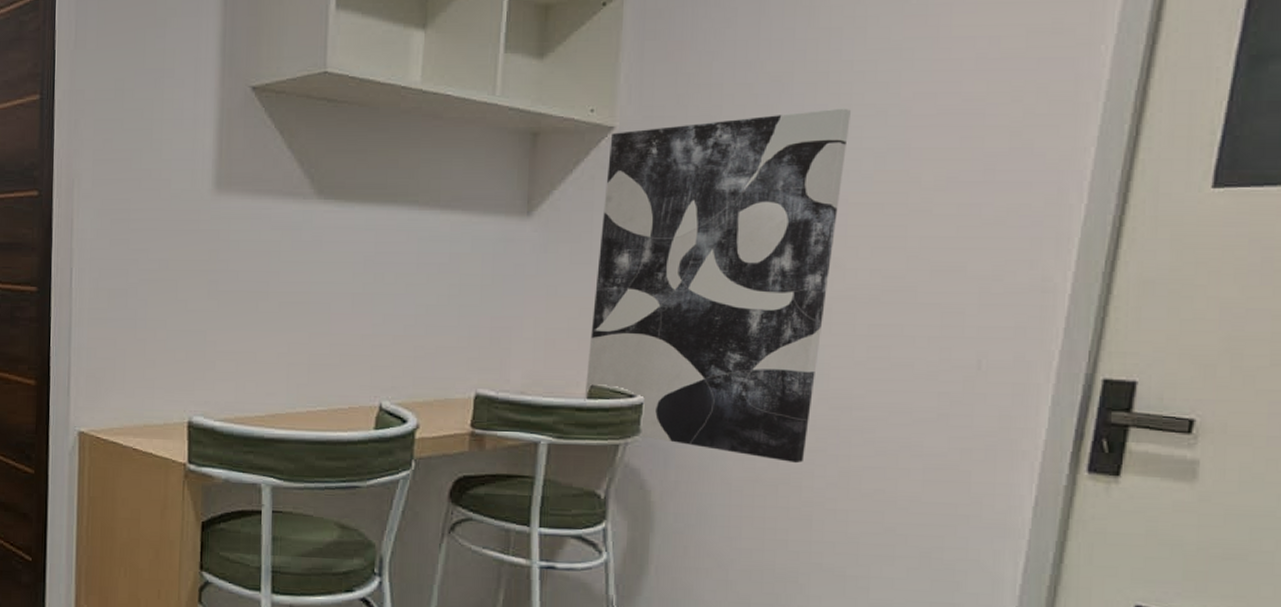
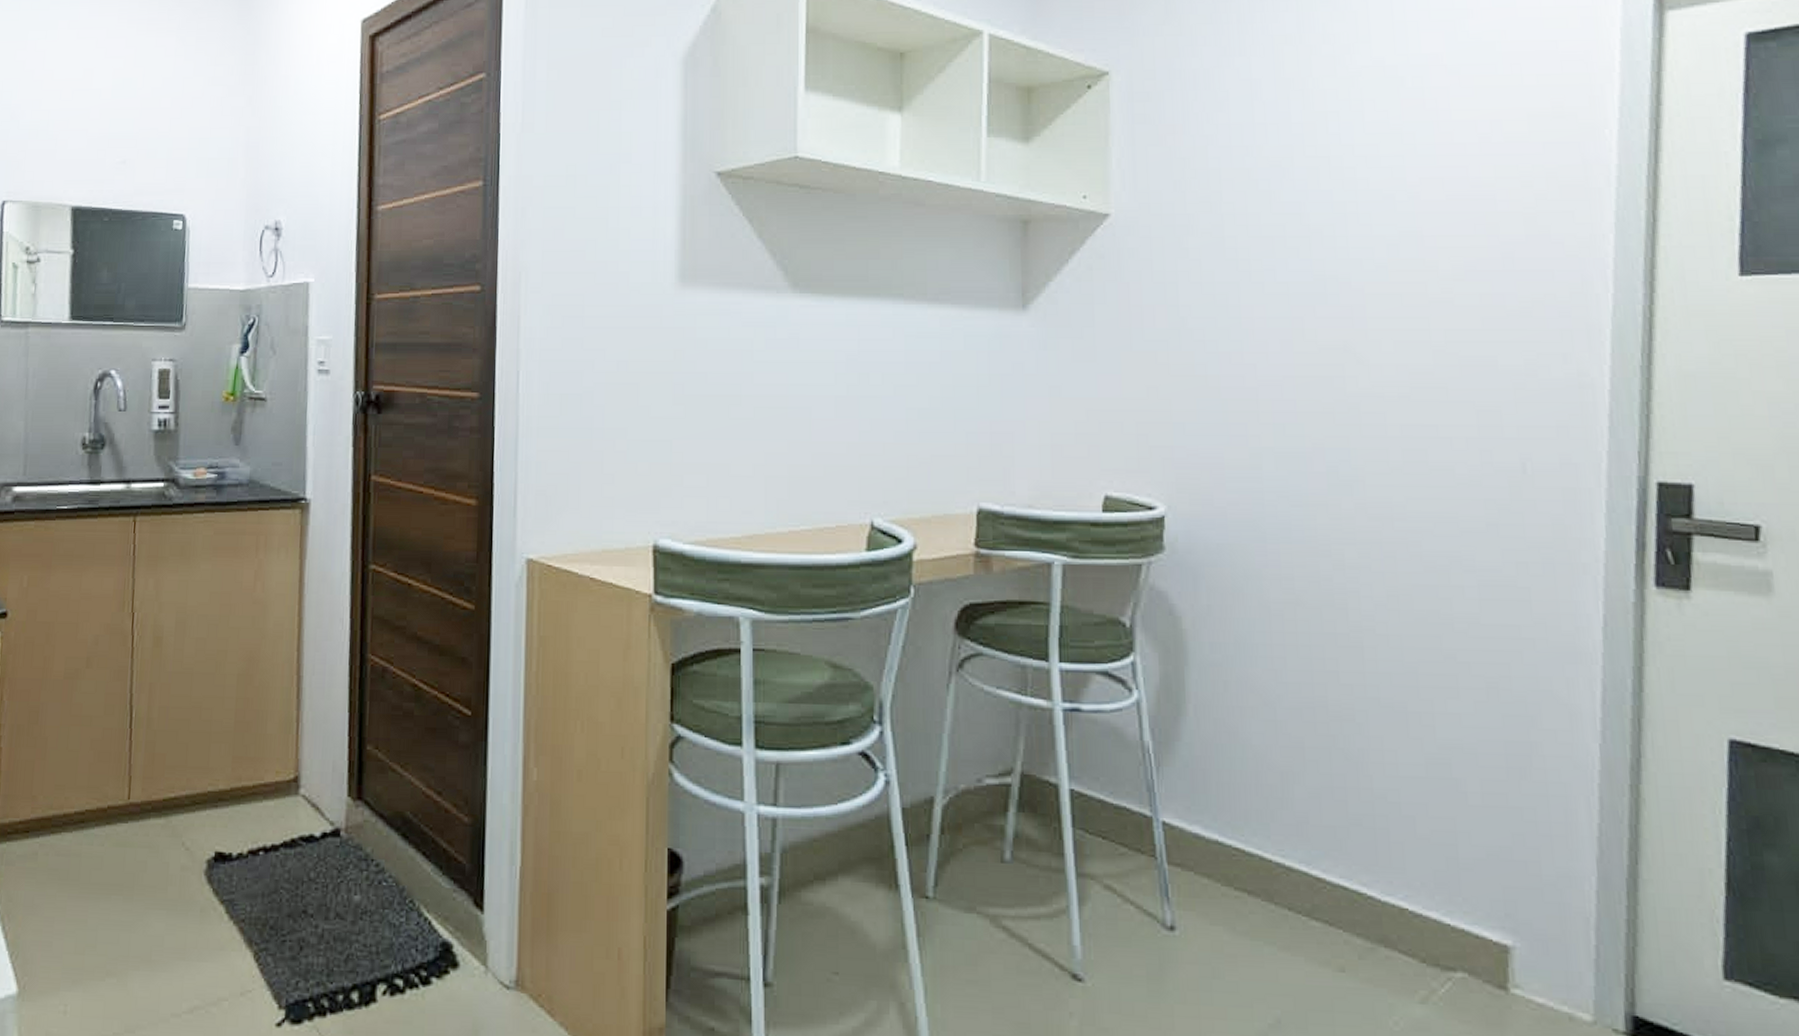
wall art: present [584,108,852,464] -> none [1099,194,1358,583]

